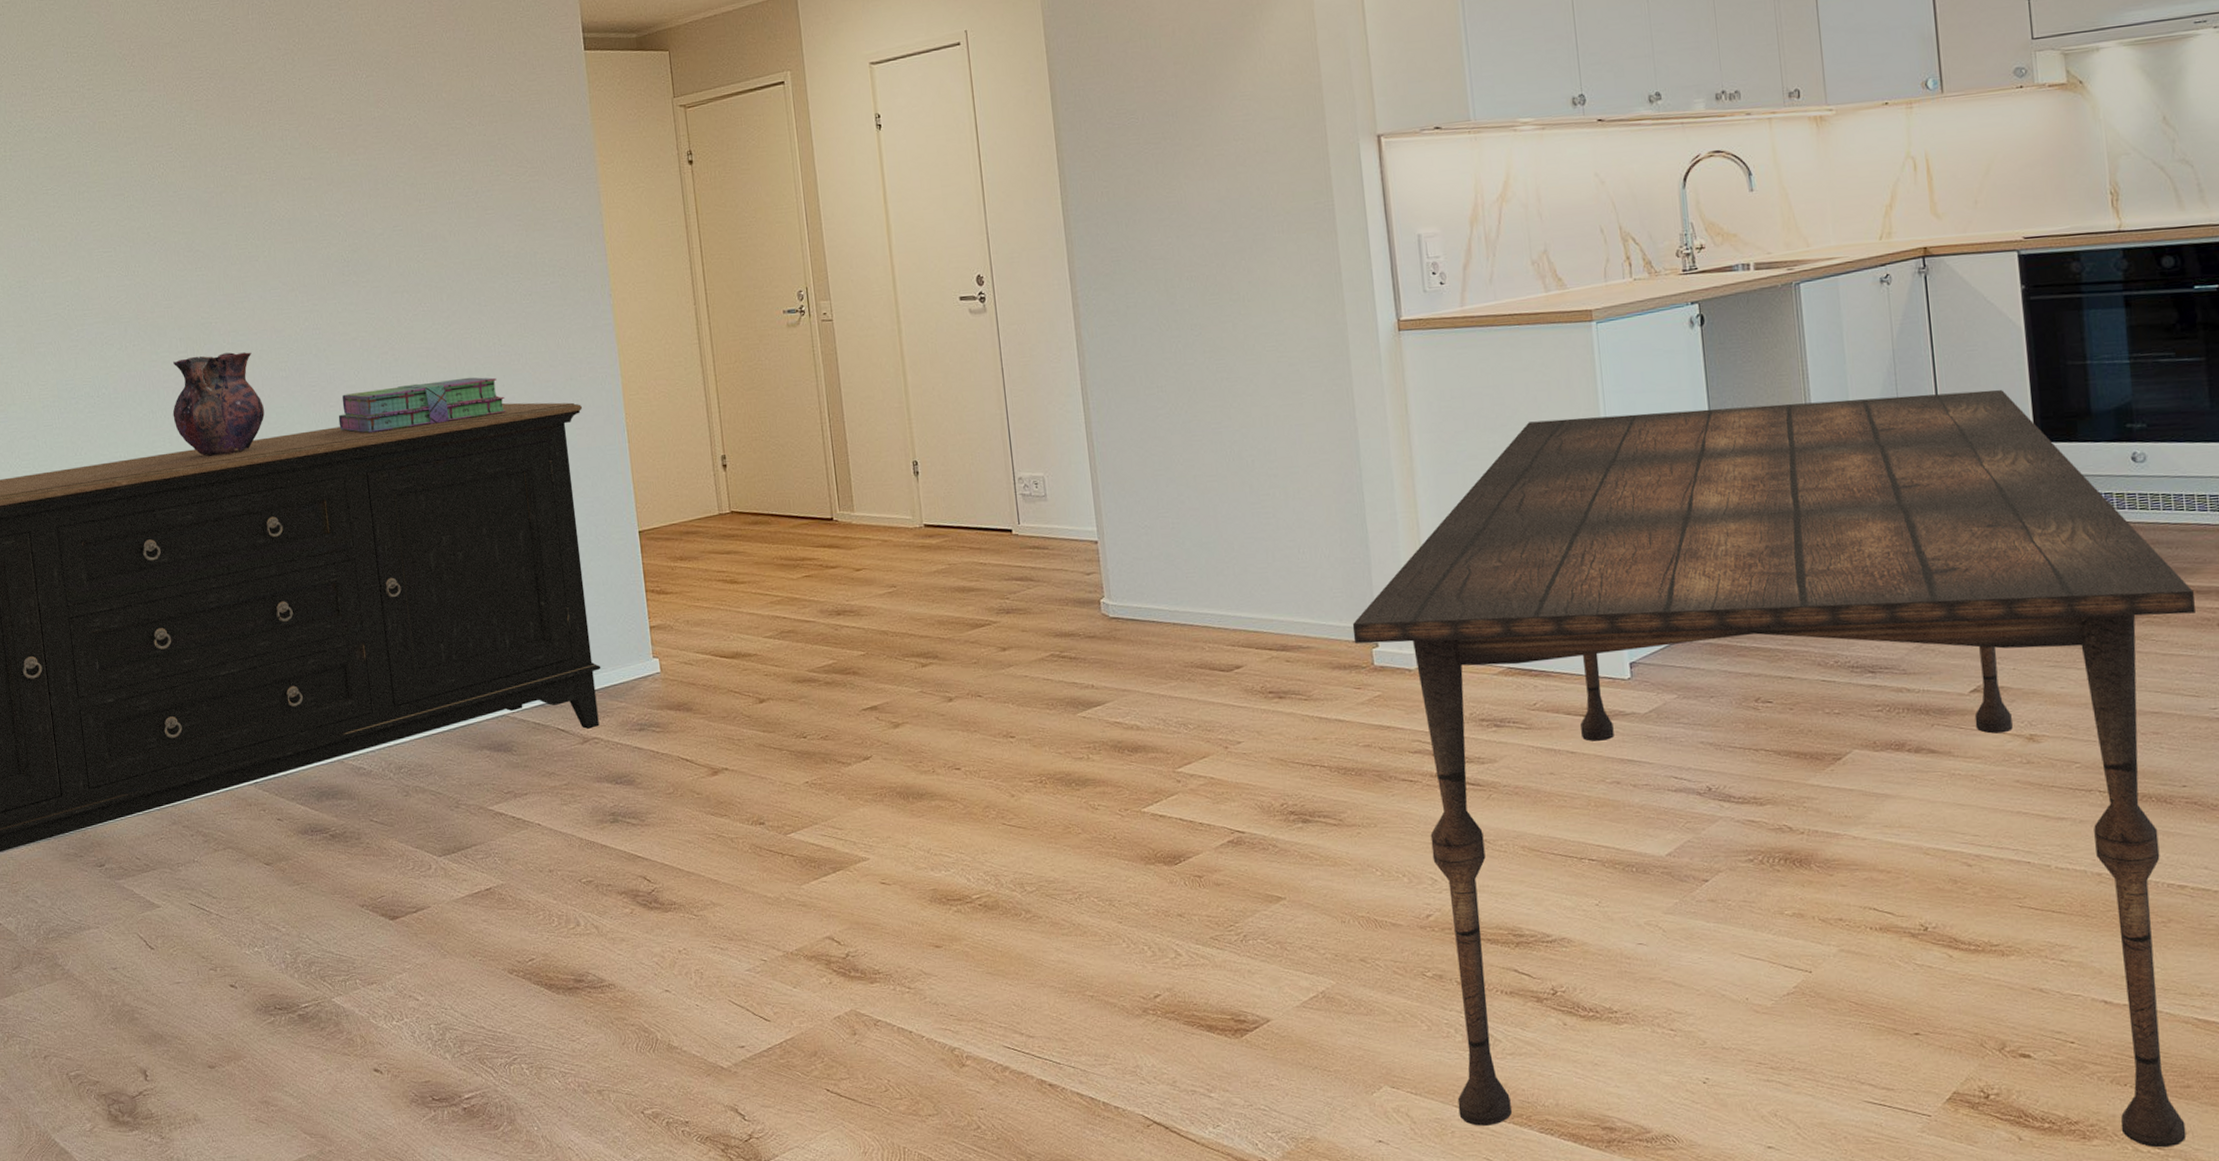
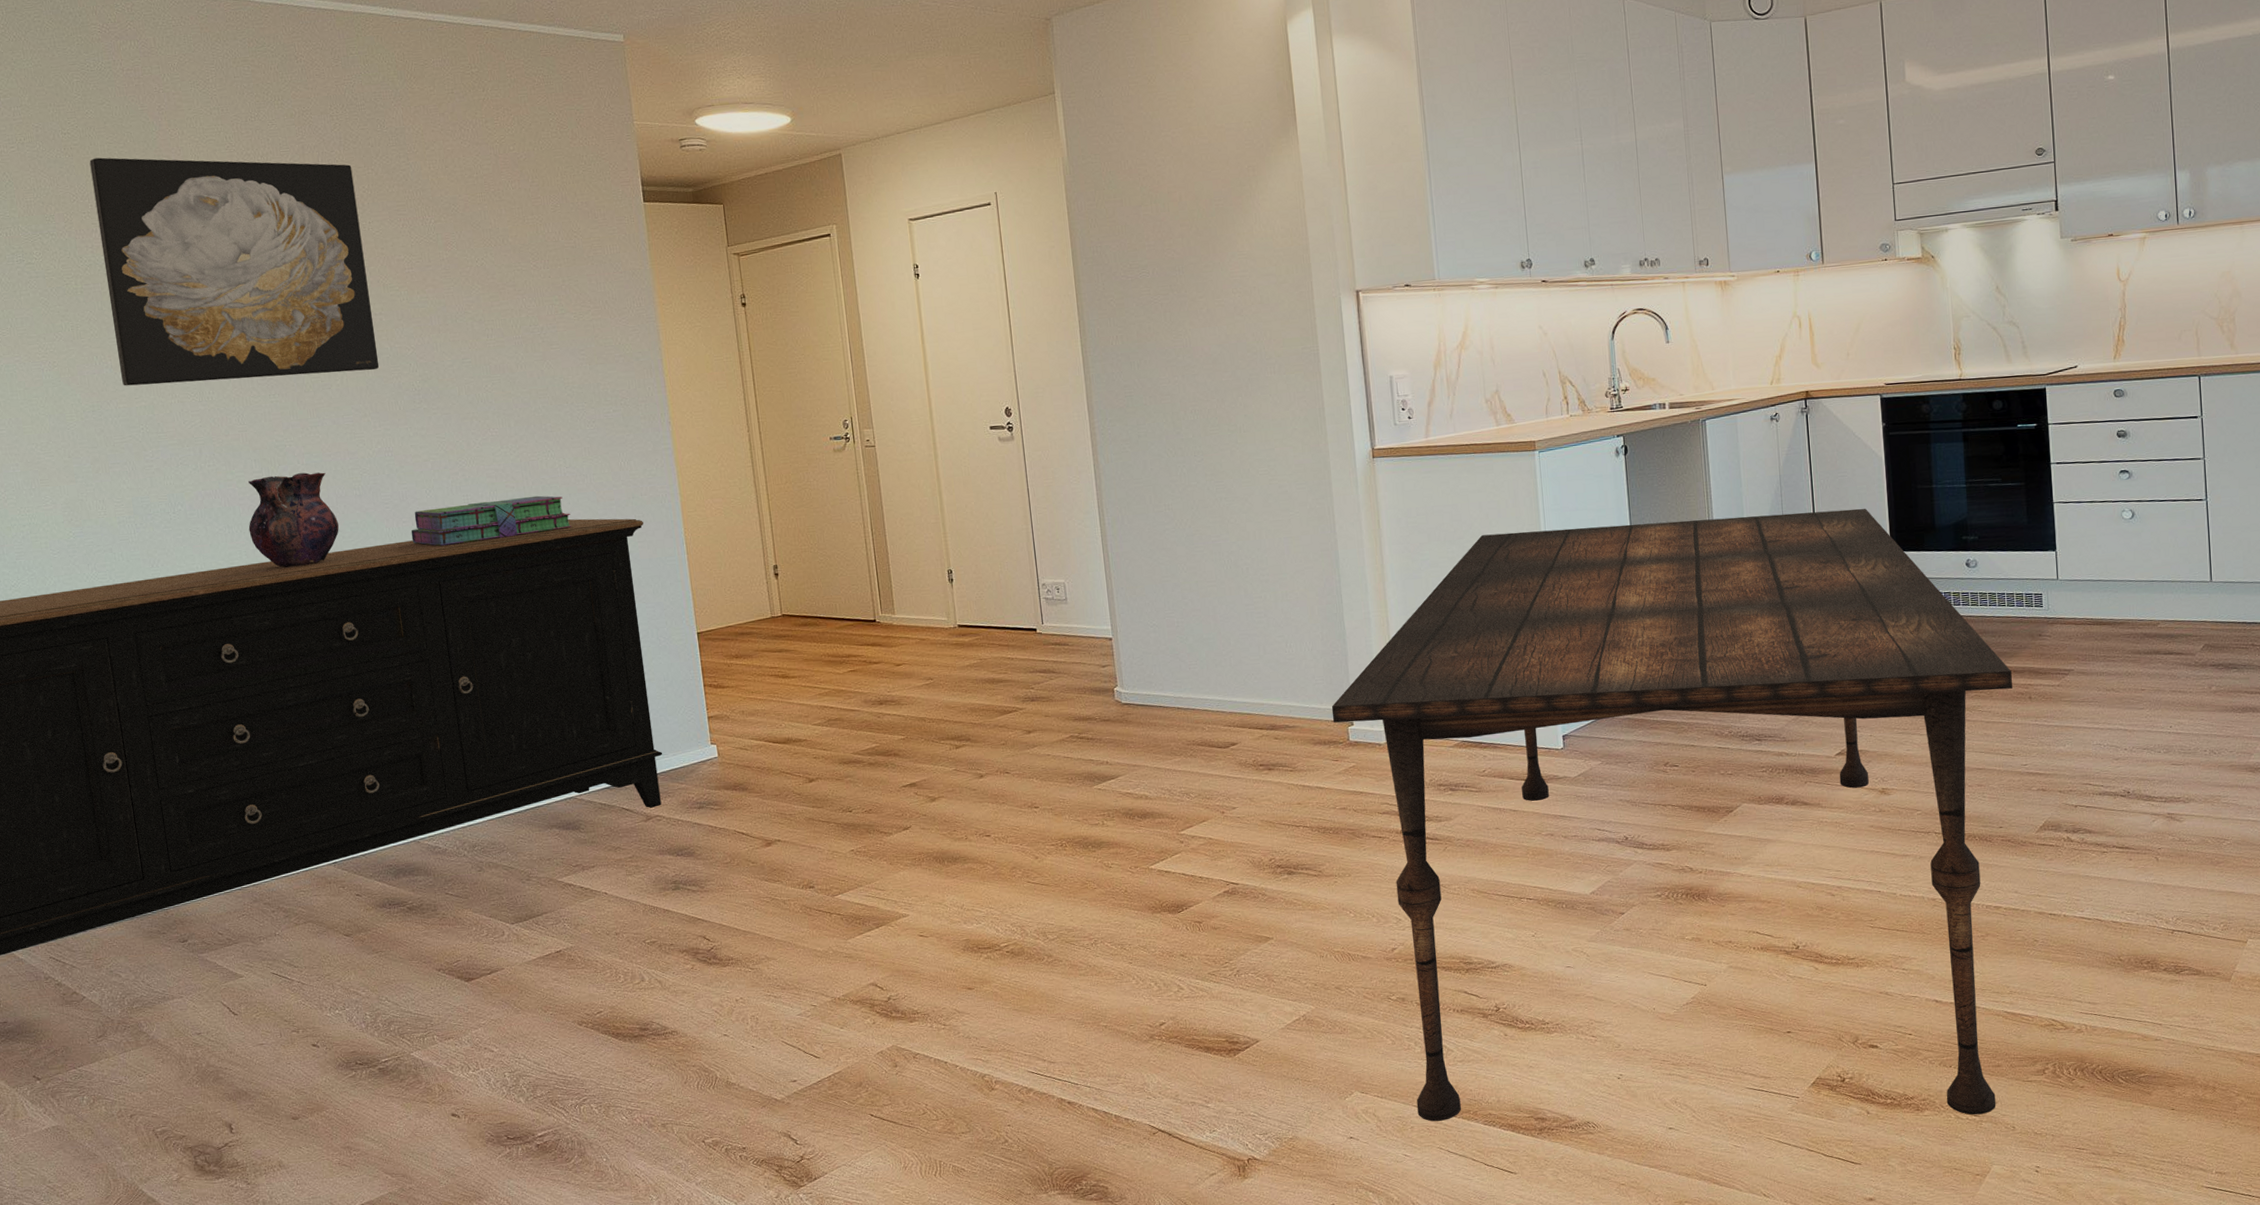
wall art: none [20,15,308,260] -> present [89,157,380,386]

